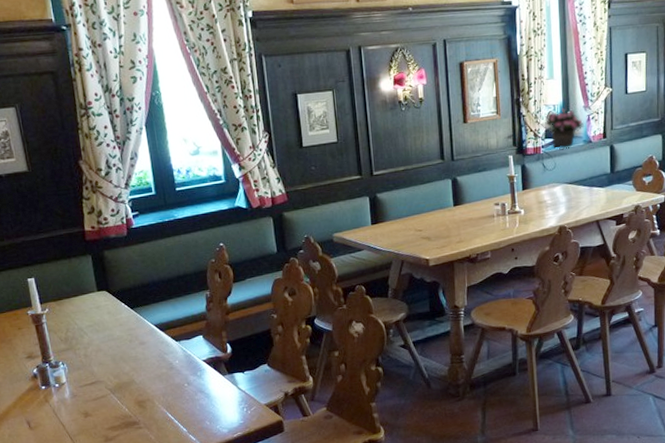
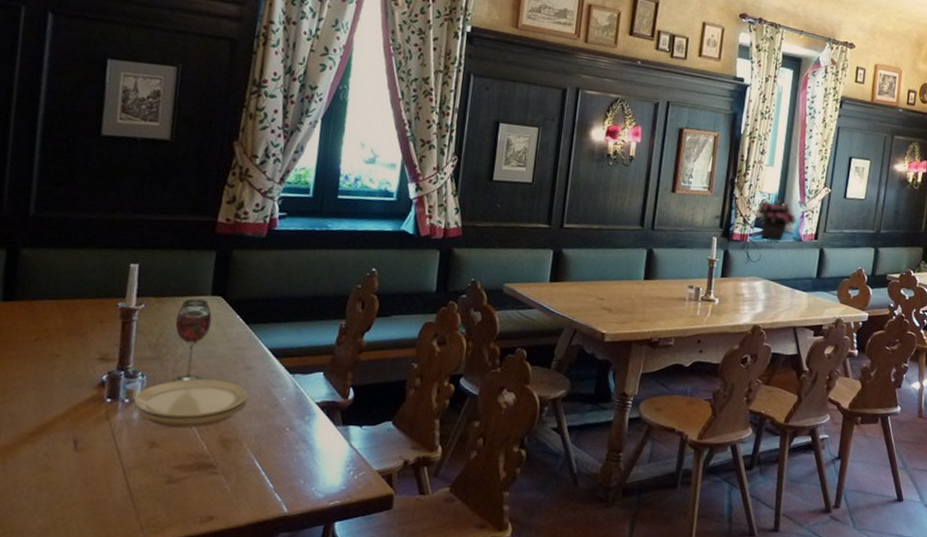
plate: none [62,356,150,400] -> present [133,378,248,428]
wineglass: none [75,296,109,365] -> present [173,298,212,383]

